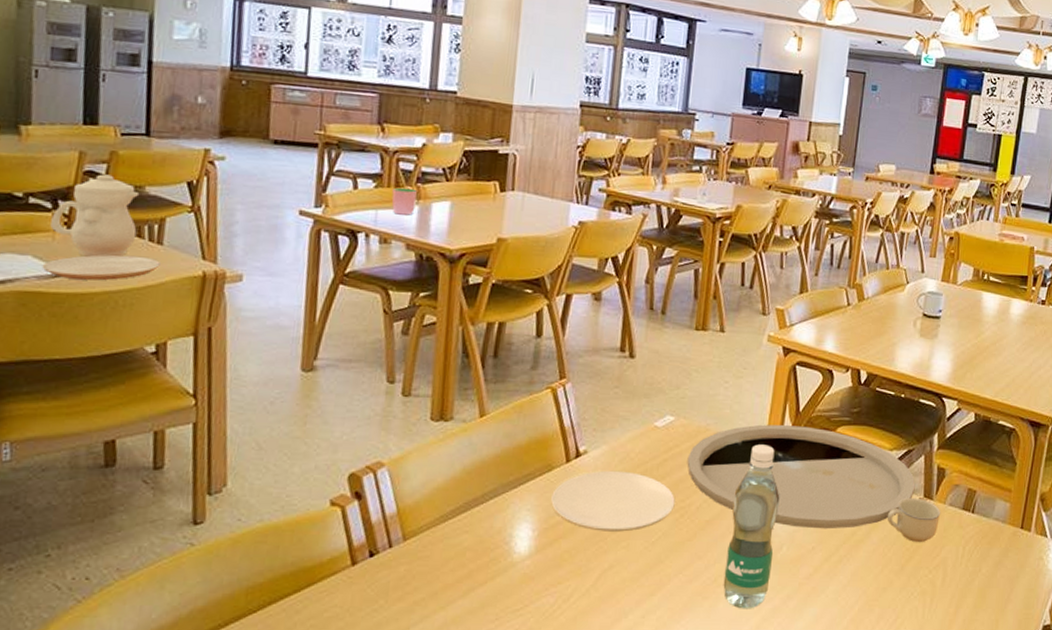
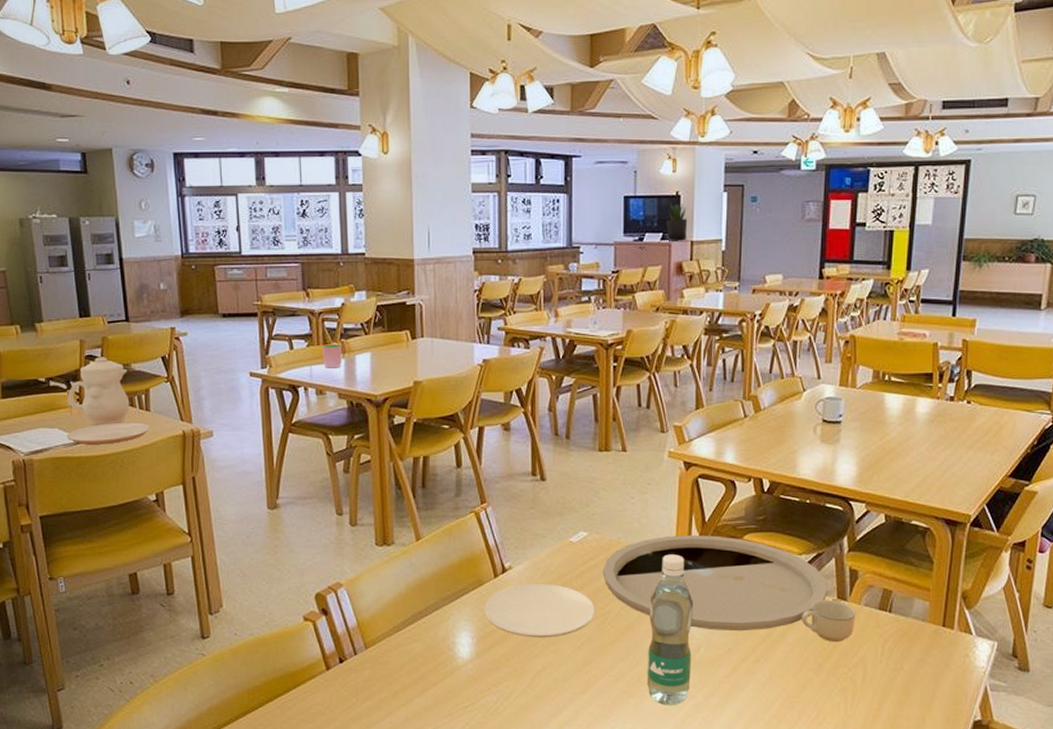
planter: none [786,80,808,120] -> present [666,203,688,241]

